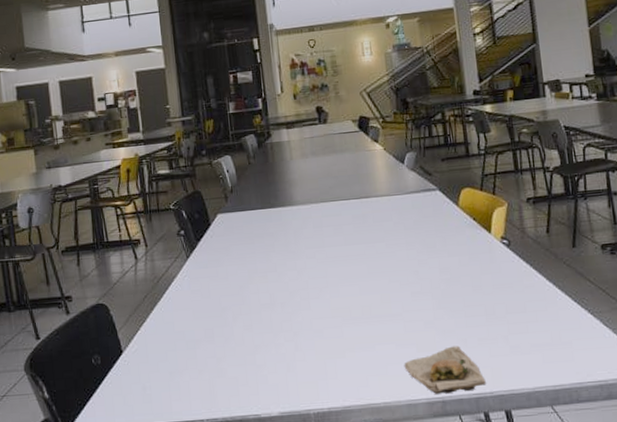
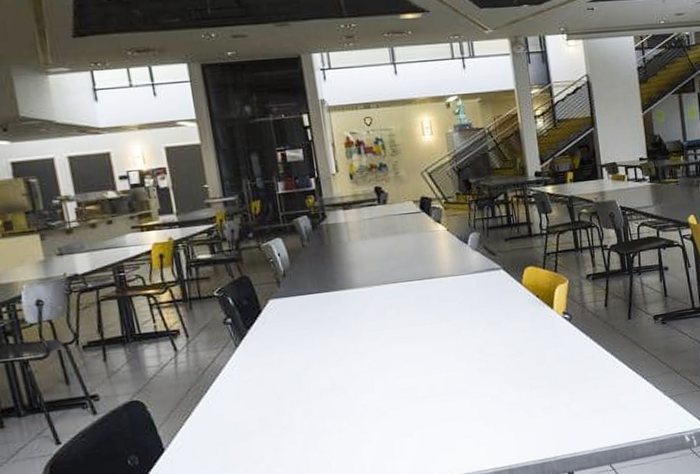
sandwich: present [404,346,486,394] -> none [471,416,550,463]

